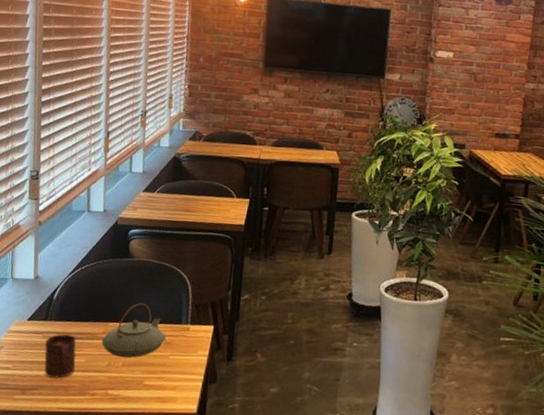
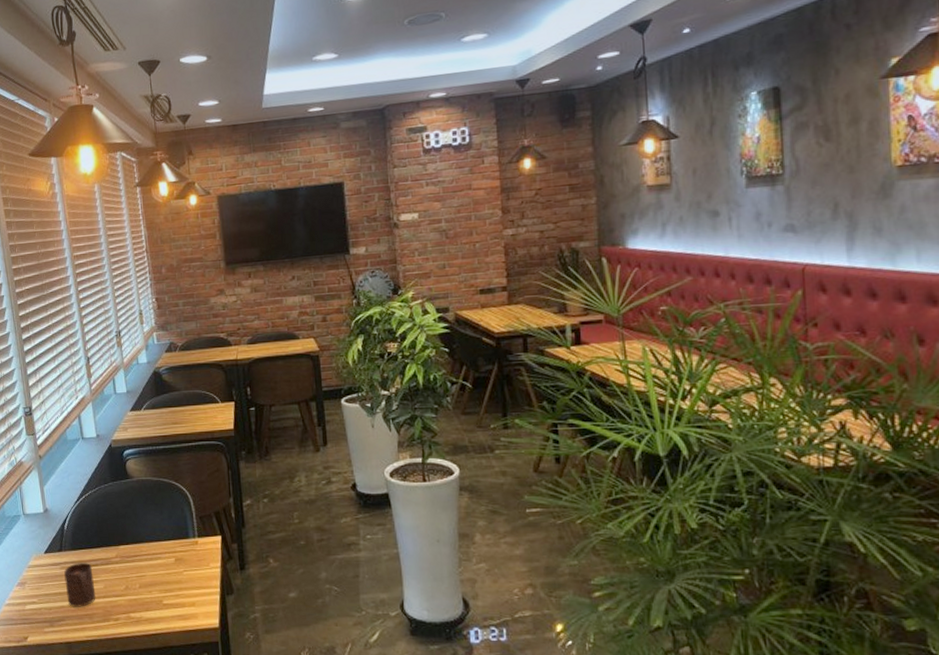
teapot: present [102,303,166,358] -> none [116,522,177,579]

